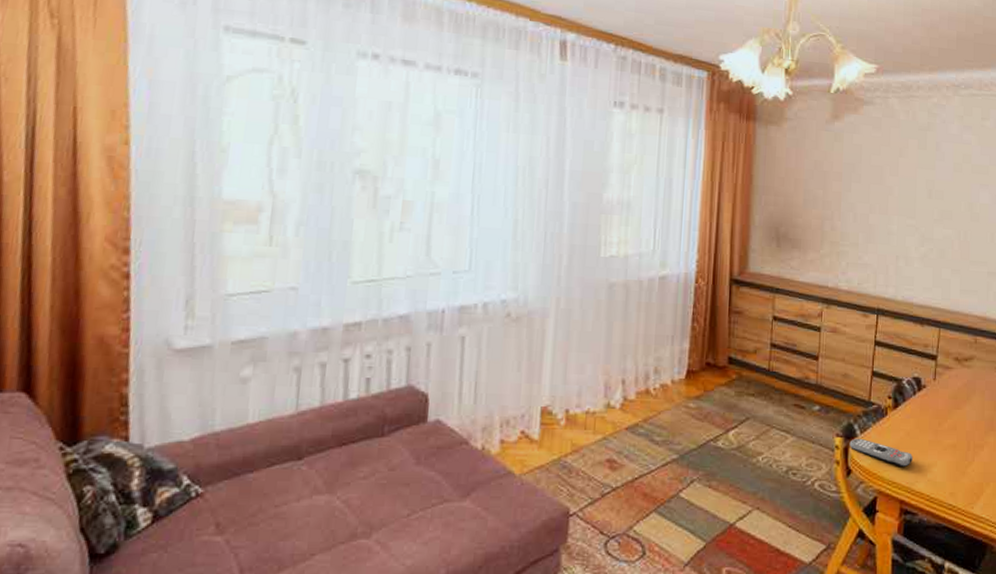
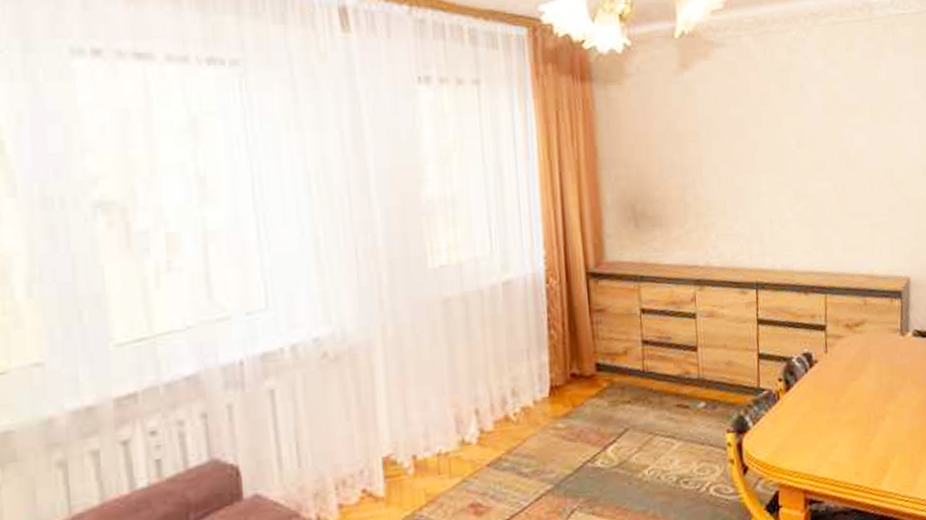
remote control: present [849,438,913,468] -> none [742,429,812,455]

